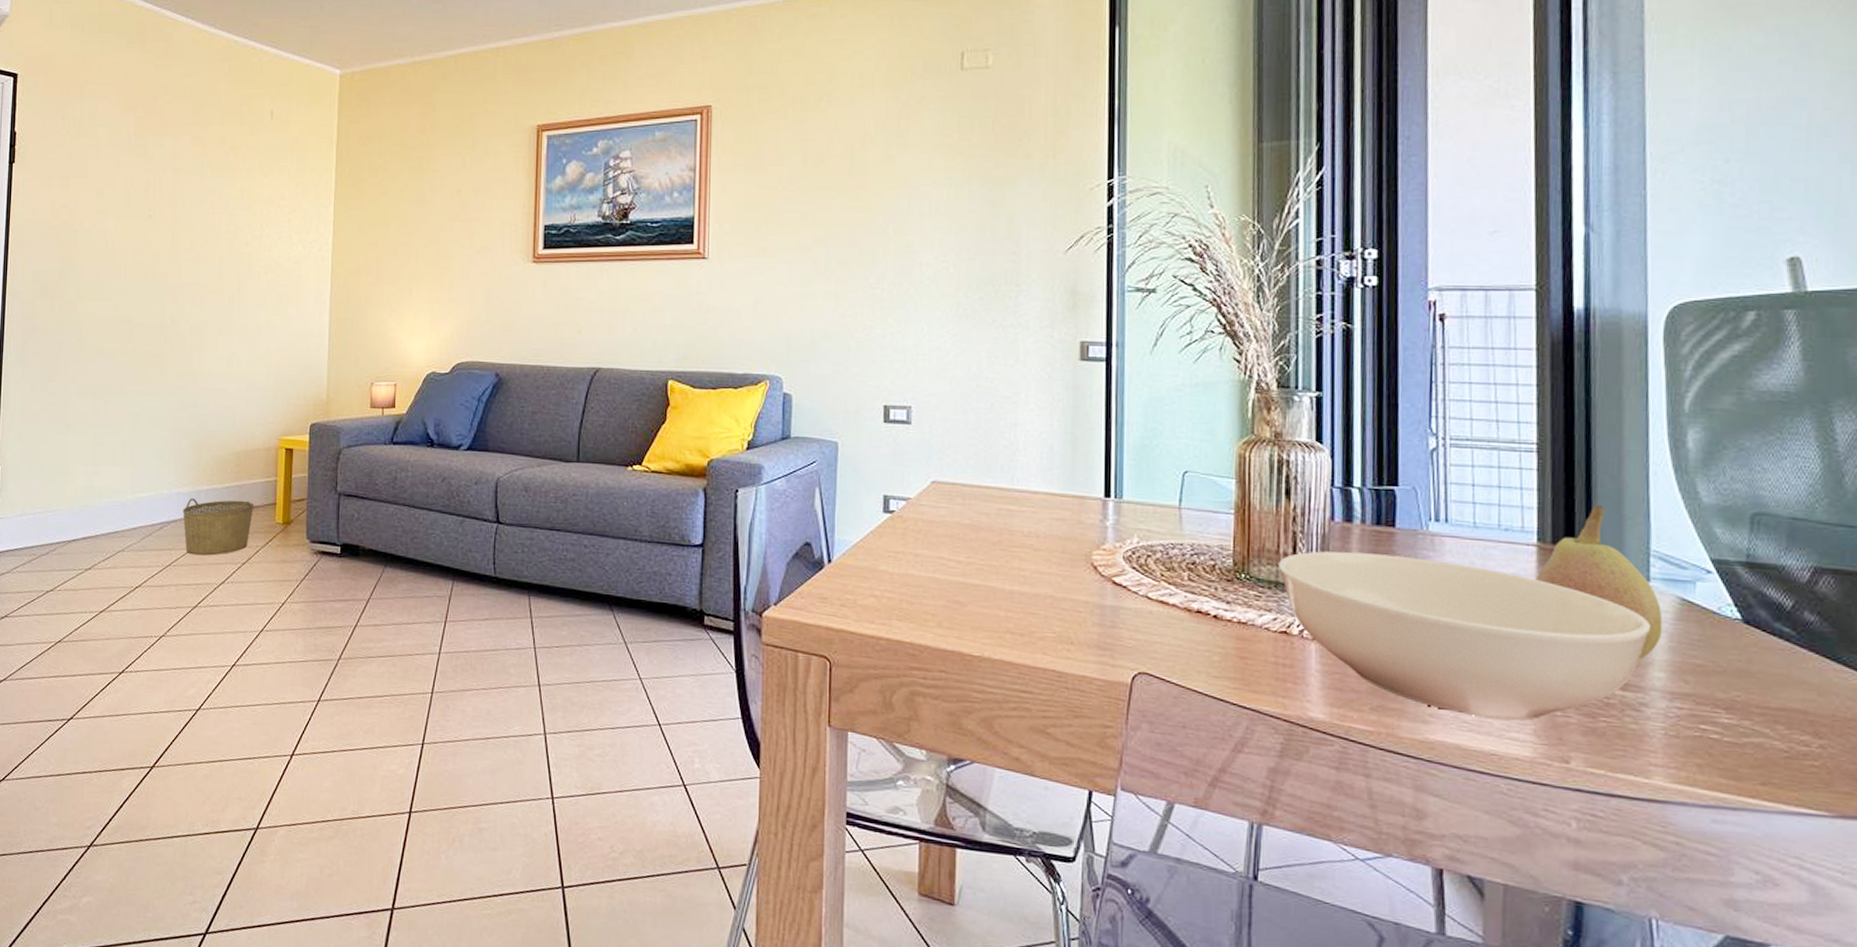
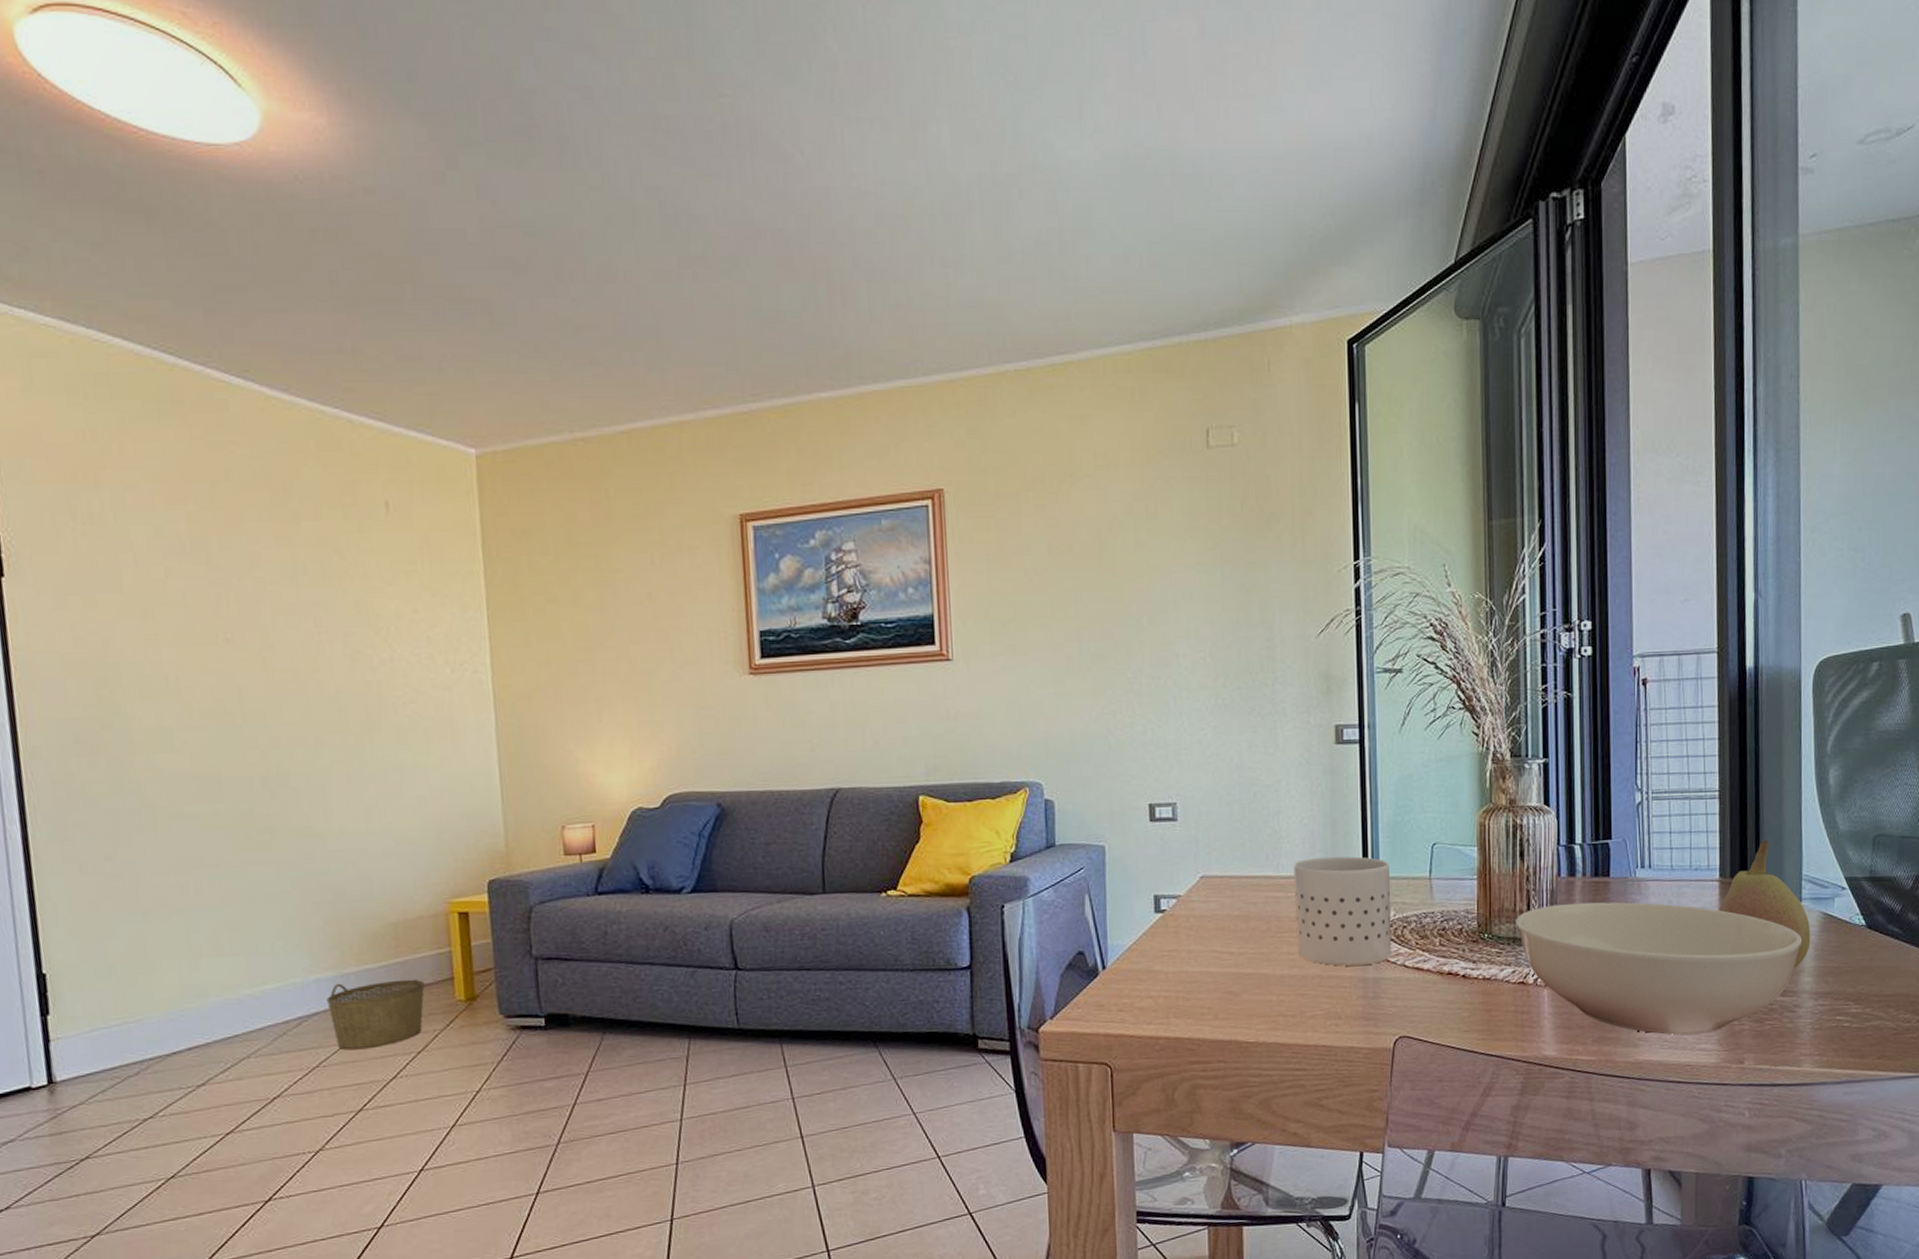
mug: none [1028,473,1135,592] -> present [1293,856,1392,967]

